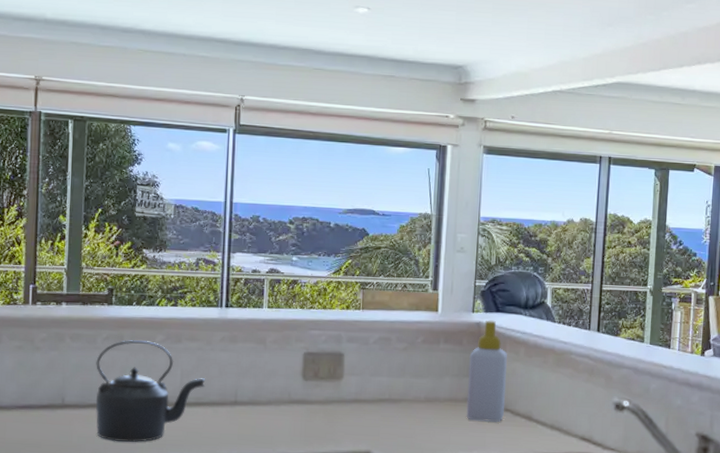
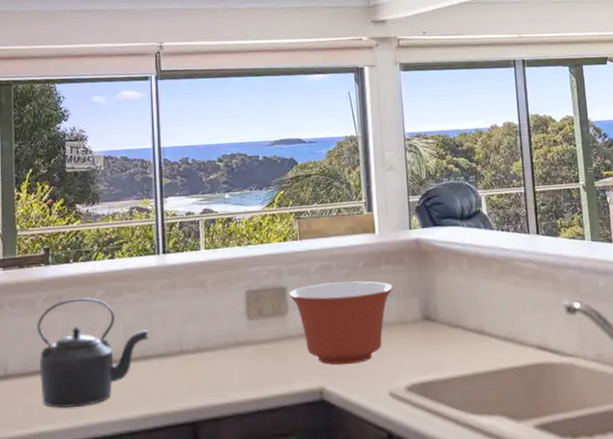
mixing bowl: none [345,354,449,433] -> present [288,281,393,365]
soap bottle: present [466,320,507,422] -> none [412,235,455,342]

